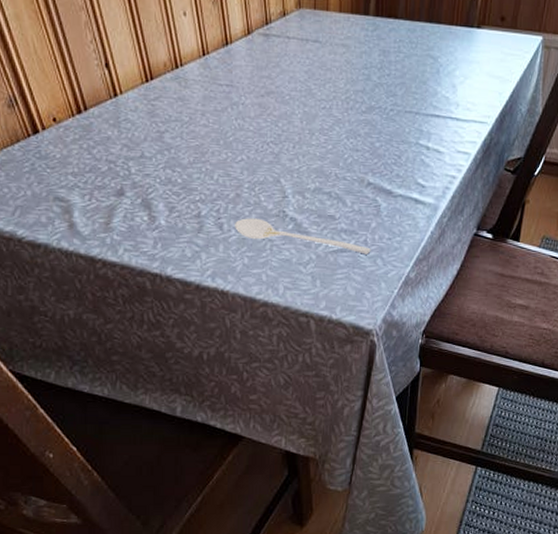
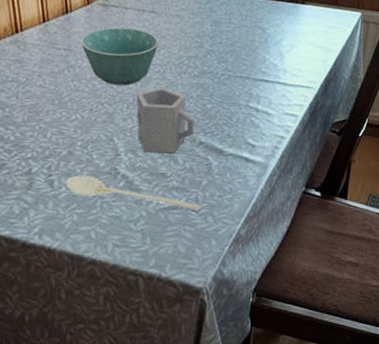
bowl: none [242,59,324,123] -> present [80,27,159,85]
cup: none [302,124,362,195] -> present [136,87,194,154]

